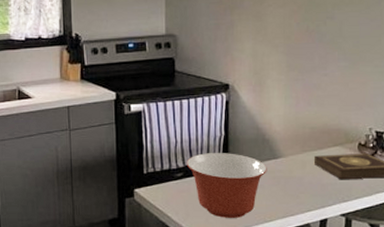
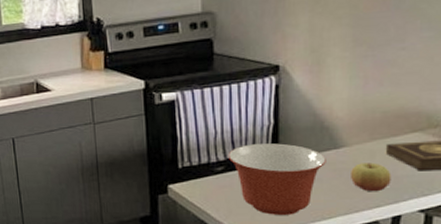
apple: none [287,172,319,198] -> present [351,162,391,192]

